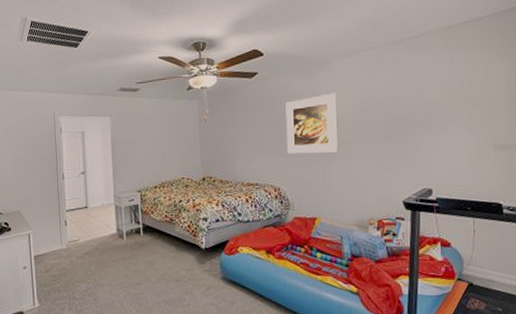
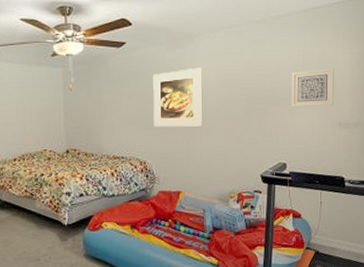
wall art: none [436,85,487,130] -> present [291,67,334,107]

